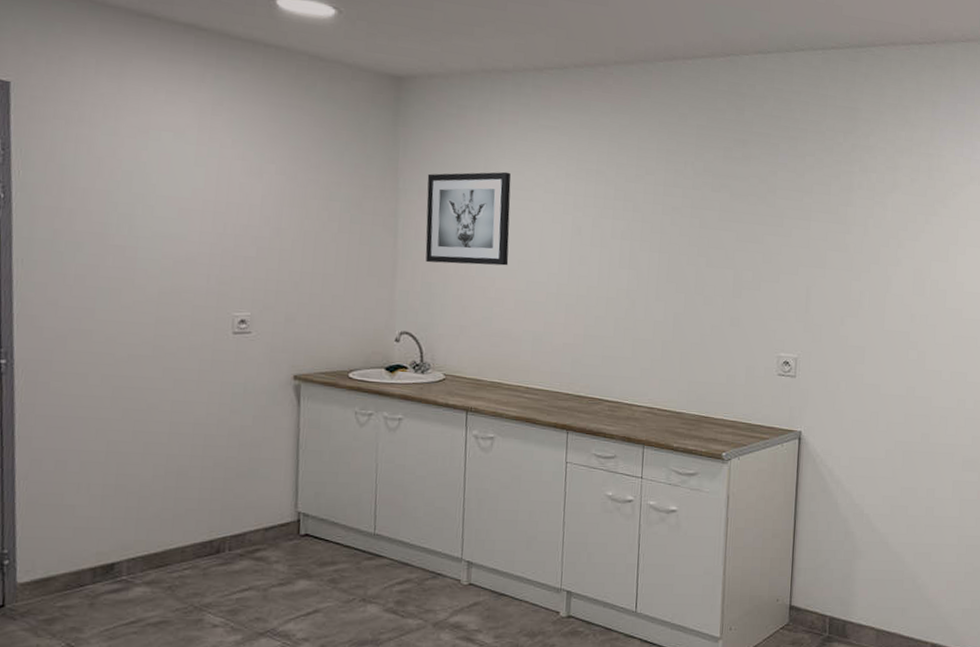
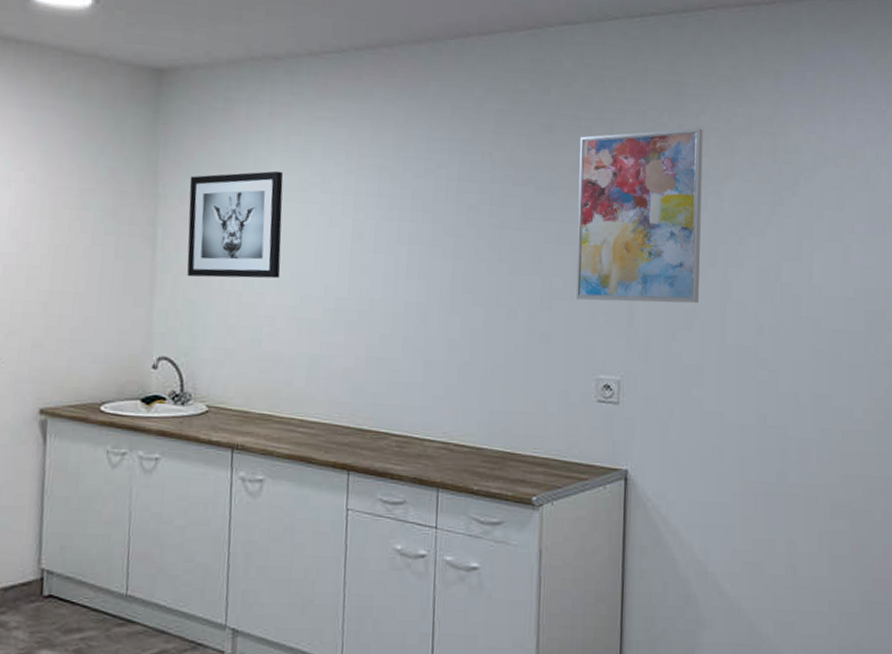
wall art: none [762,147,872,296] -> present [575,128,703,304]

